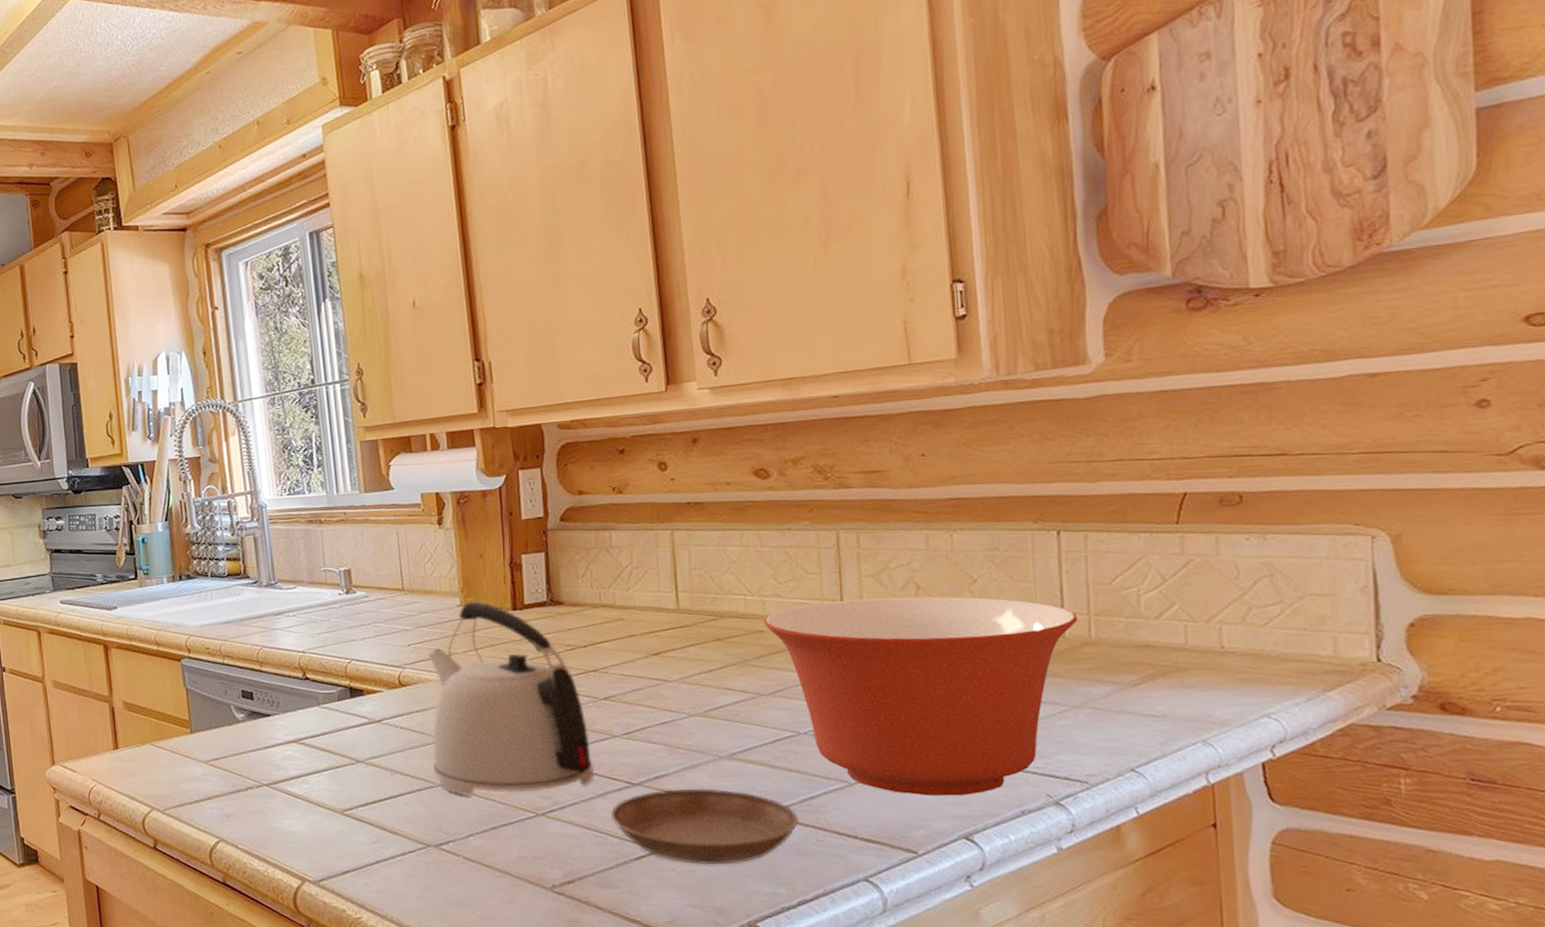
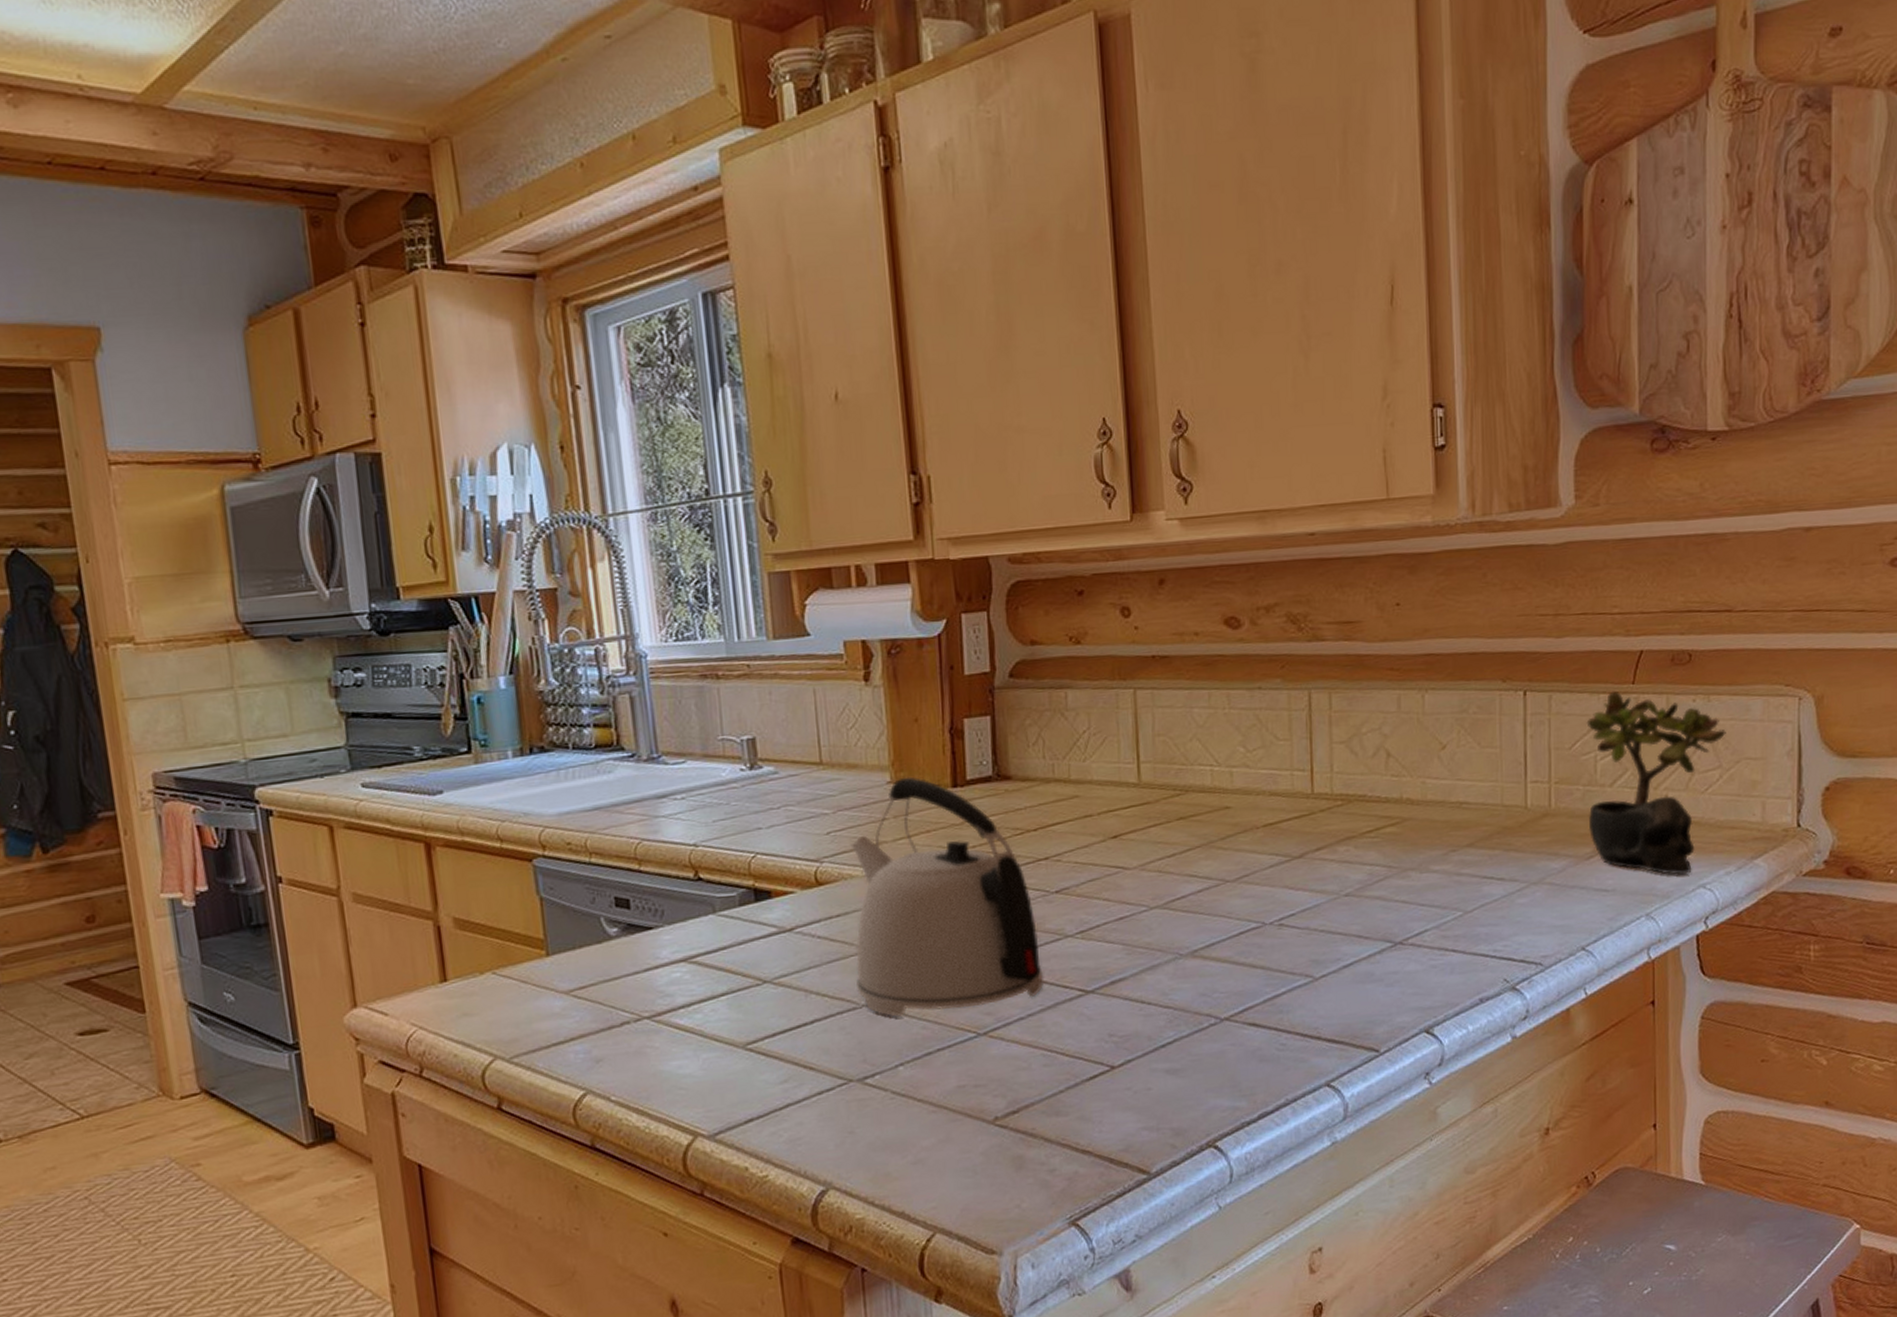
saucer: present [611,788,799,865] -> none [1062,992,1262,1081]
mixing bowl: present [763,596,1078,796] -> none [1230,764,1539,988]
succulent plant: none [1126,530,1287,704] -> present [1586,690,1726,875]

